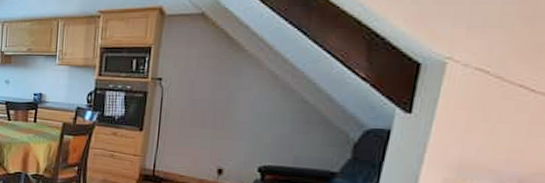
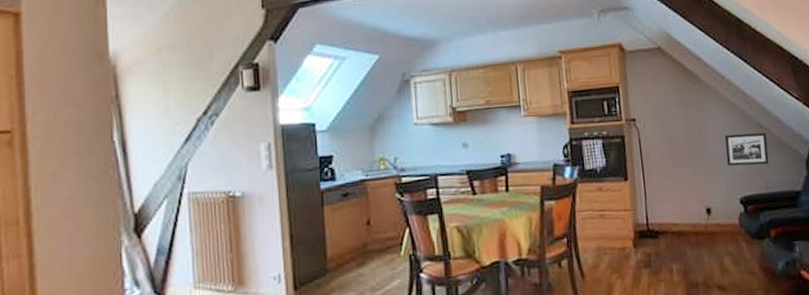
picture frame: none [253,105,309,140] -> present [724,132,769,166]

